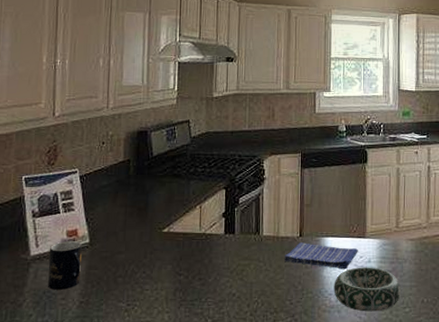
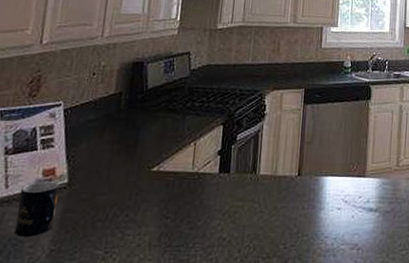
dish towel: present [285,242,358,269] -> none [281,182,357,210]
decorative bowl: present [333,267,402,312] -> none [330,207,399,255]

